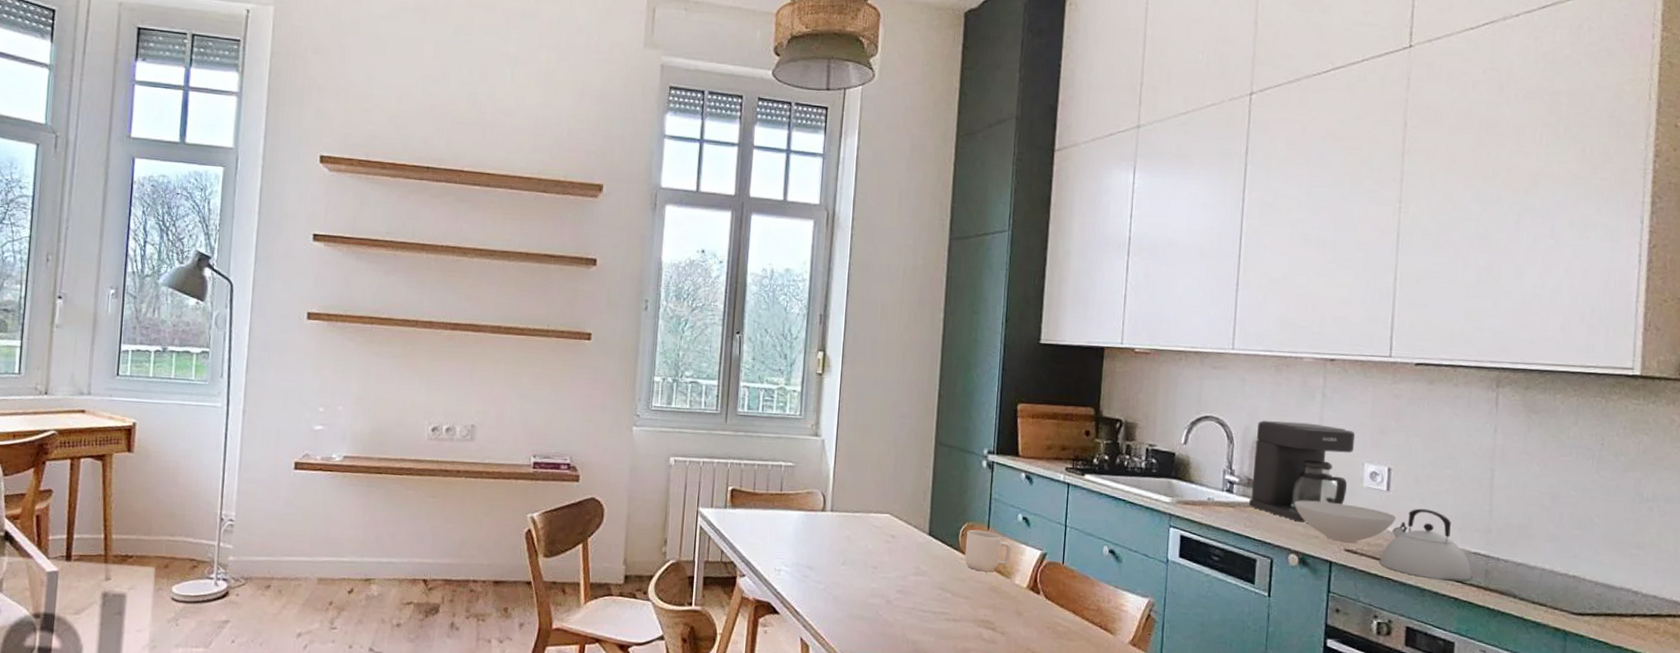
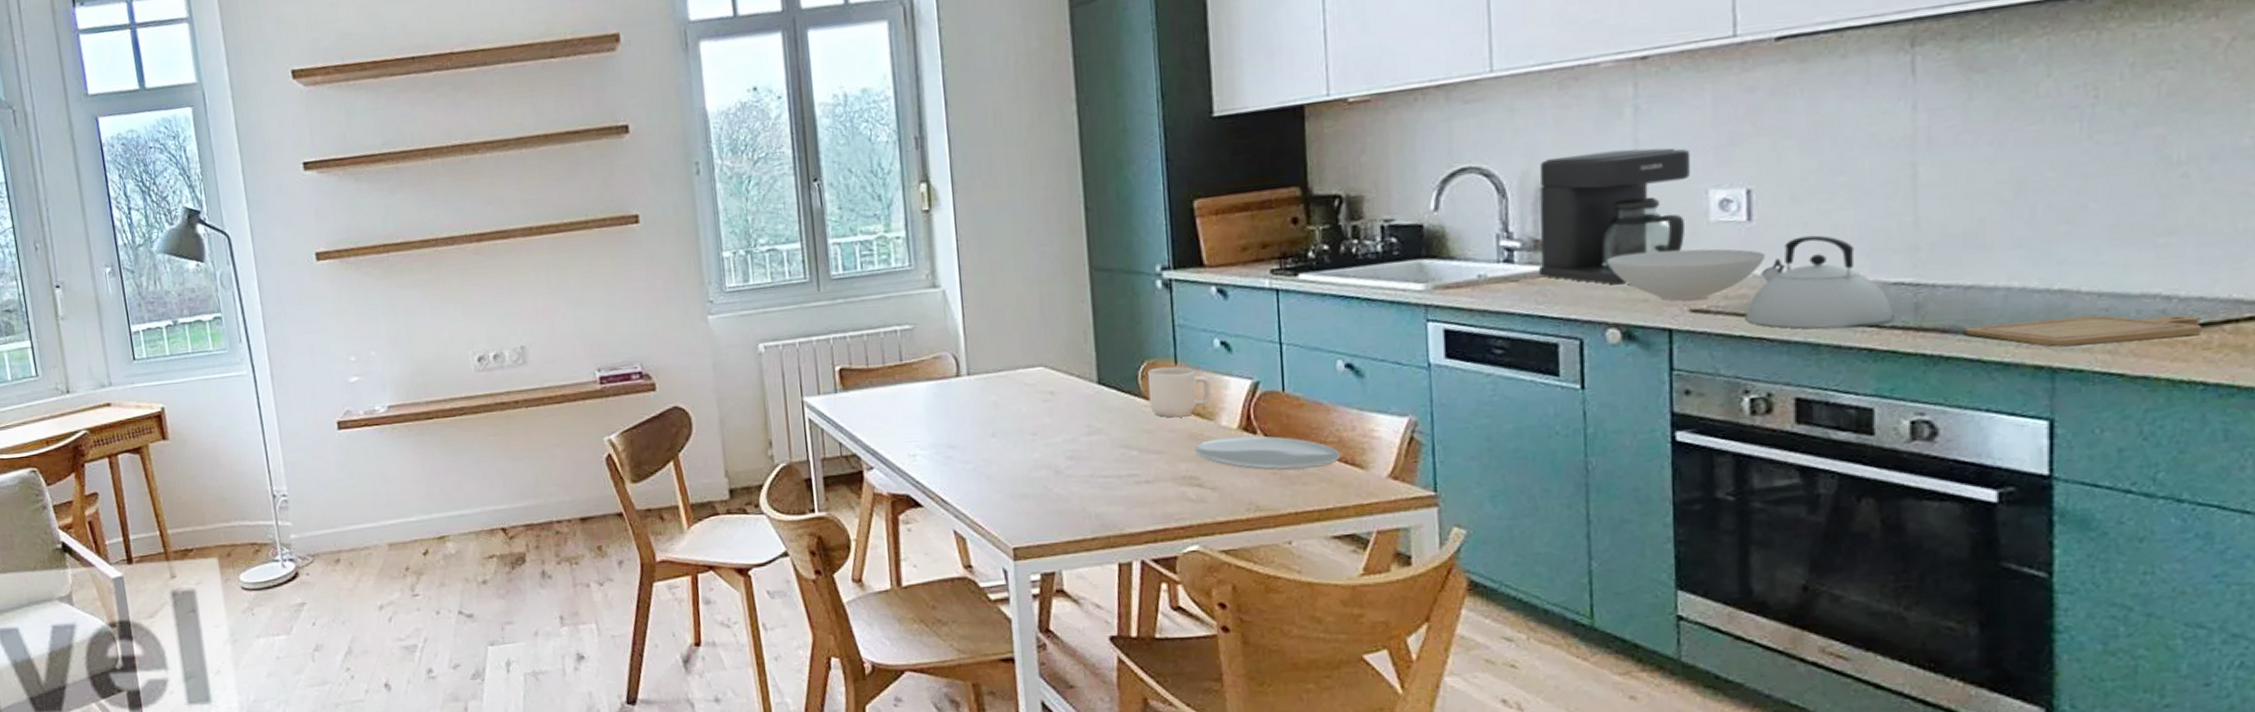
plate: none [992,593,1098,629] -> present [1194,435,1341,471]
chopping board: none [1515,593,1655,623] -> present [1965,315,2203,348]

